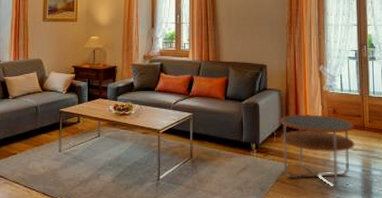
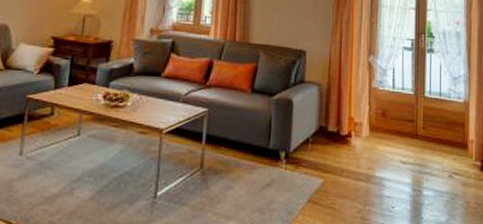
side table: present [280,114,355,189] -> none [317,115,406,212]

